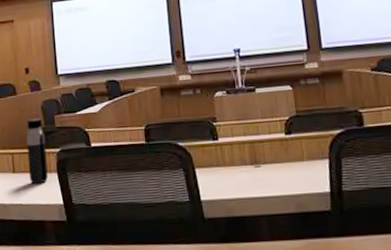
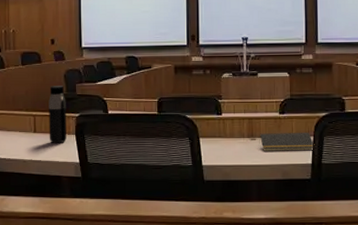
notepad: none [264,155,333,180] -> present [259,133,315,152]

